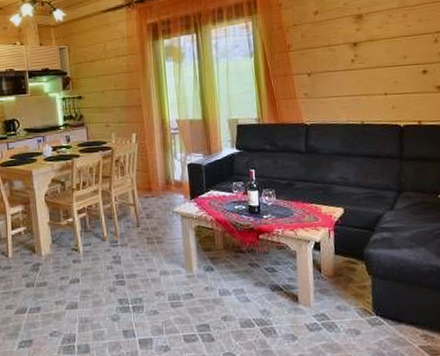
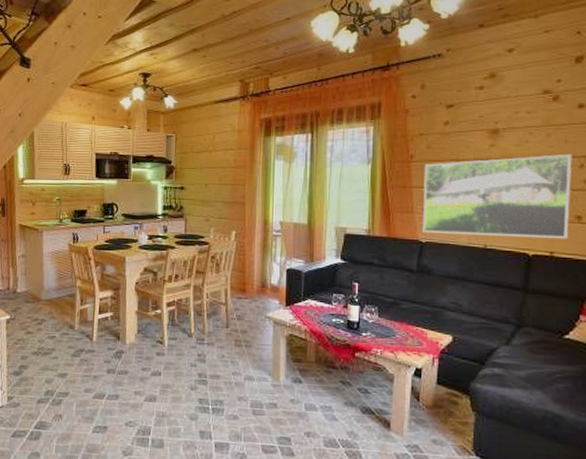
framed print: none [301,31,432,116] -> present [422,154,572,238]

